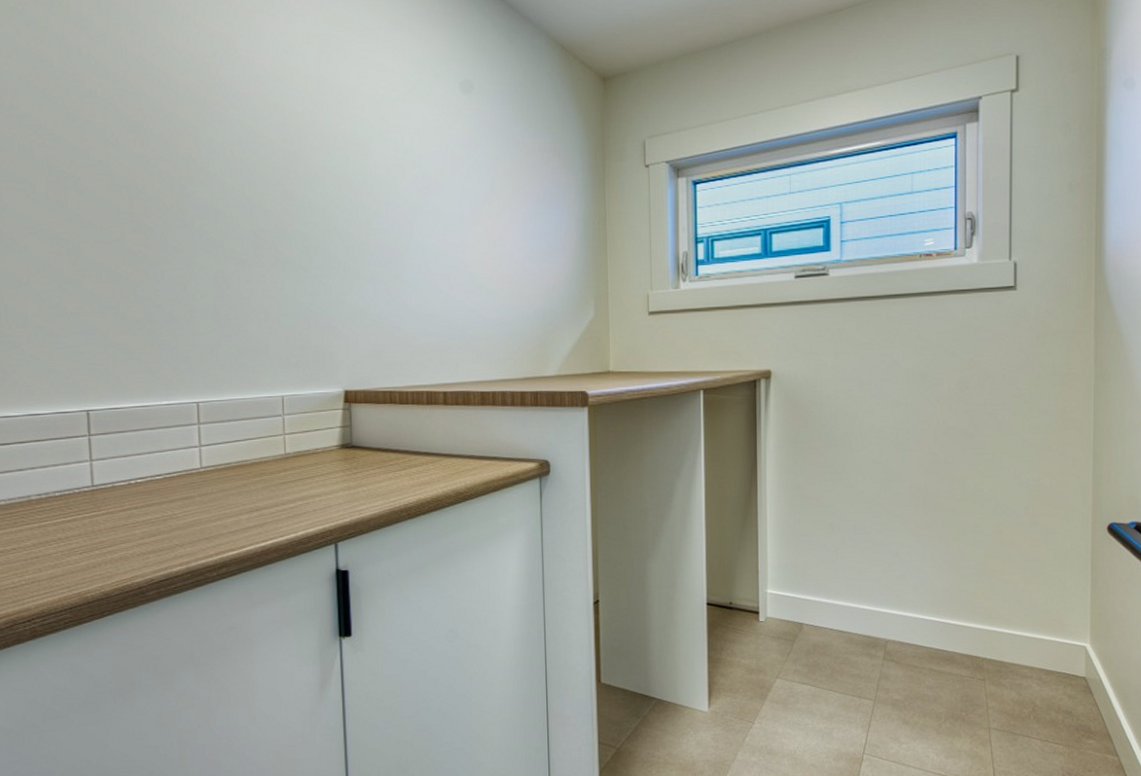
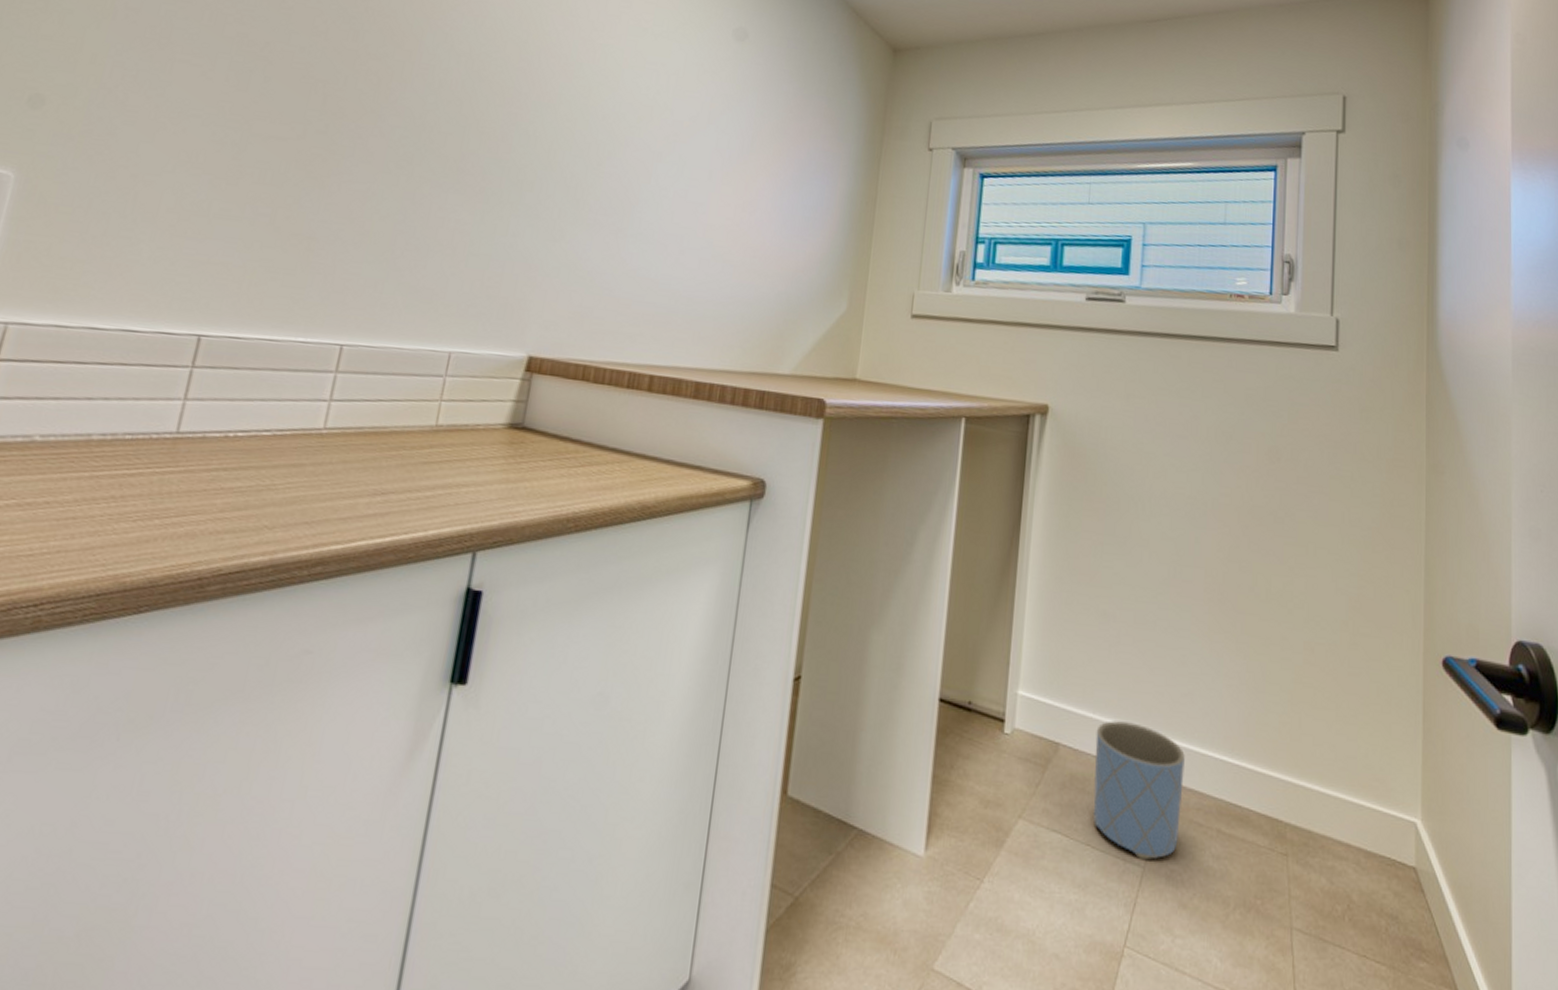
planter: none [831,602,901,695] -> present [1093,721,1185,860]

